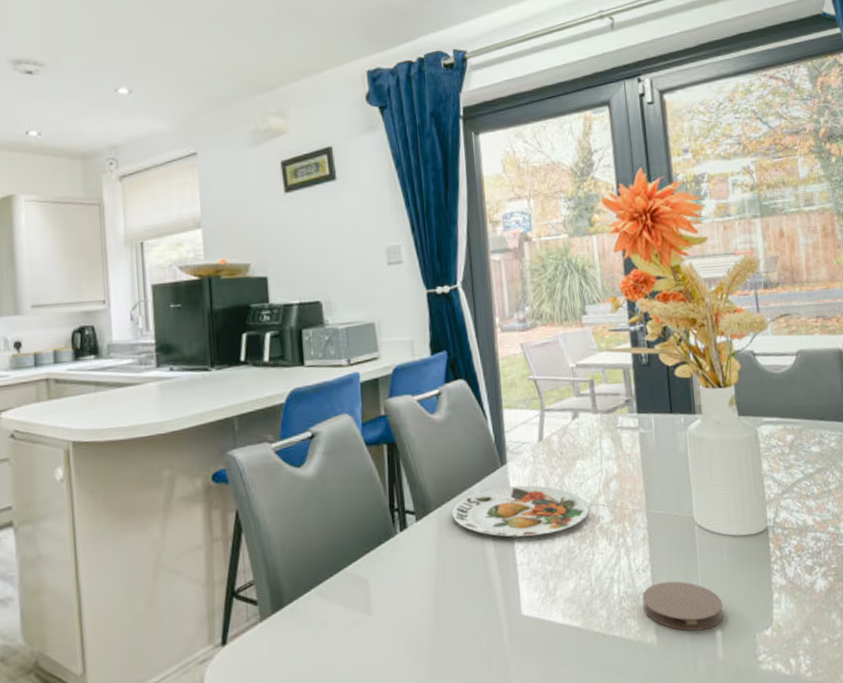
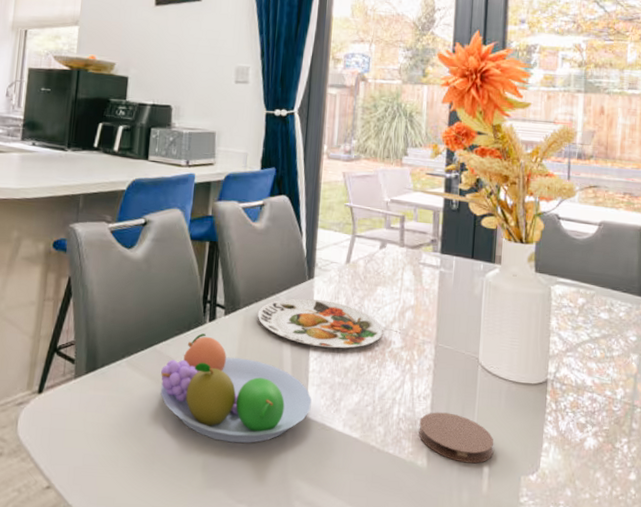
fruit bowl: none [356,545,525,659] -> present [160,333,312,444]

